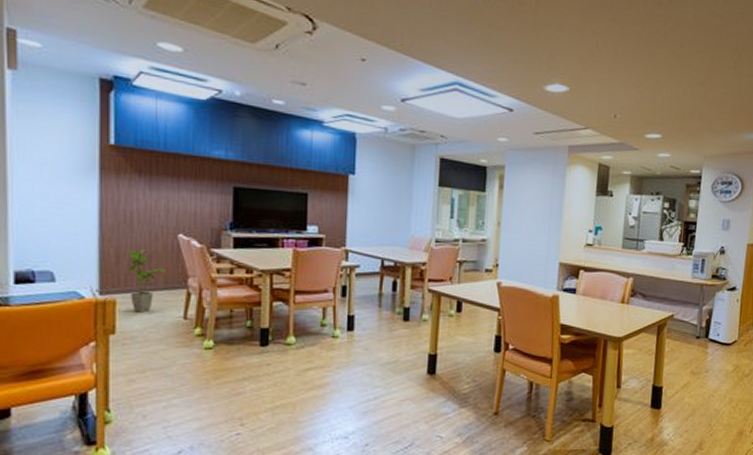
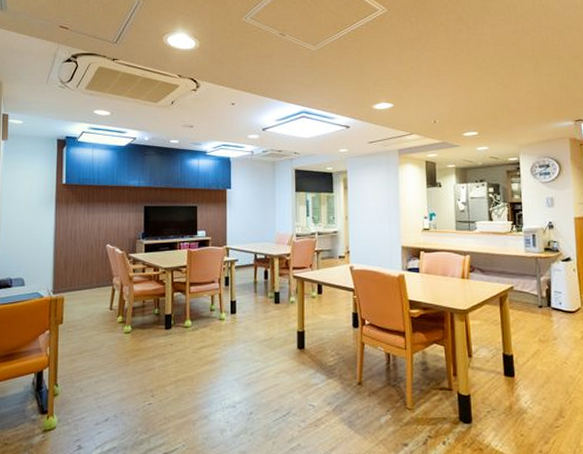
house plant: present [125,249,165,313] -> none [71,258,97,306]

